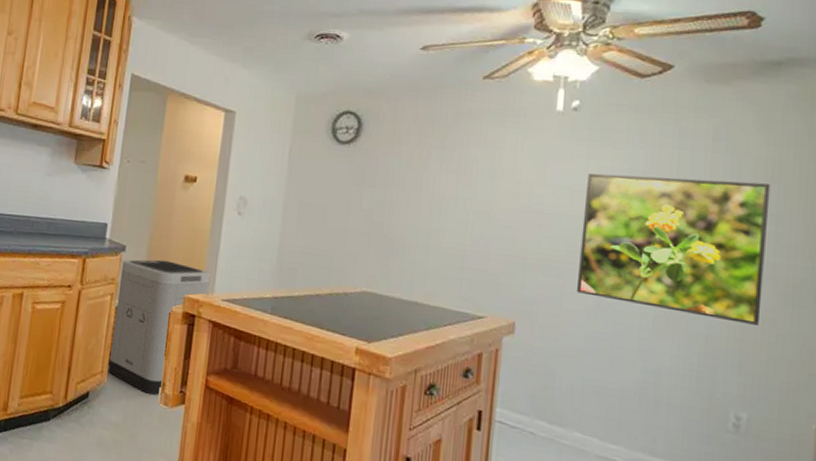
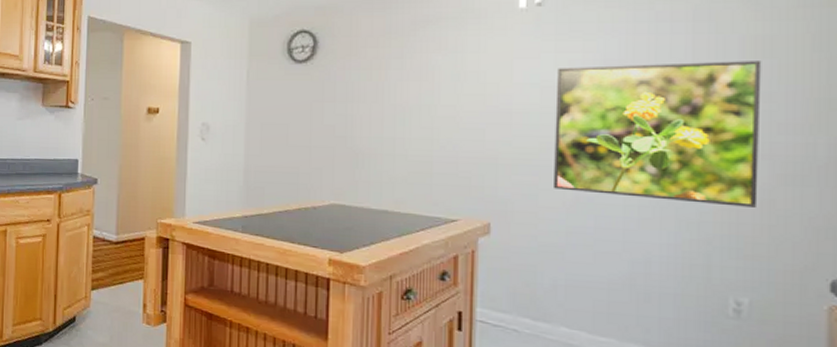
trash can: present [108,259,211,395] -> none [91,189,180,316]

